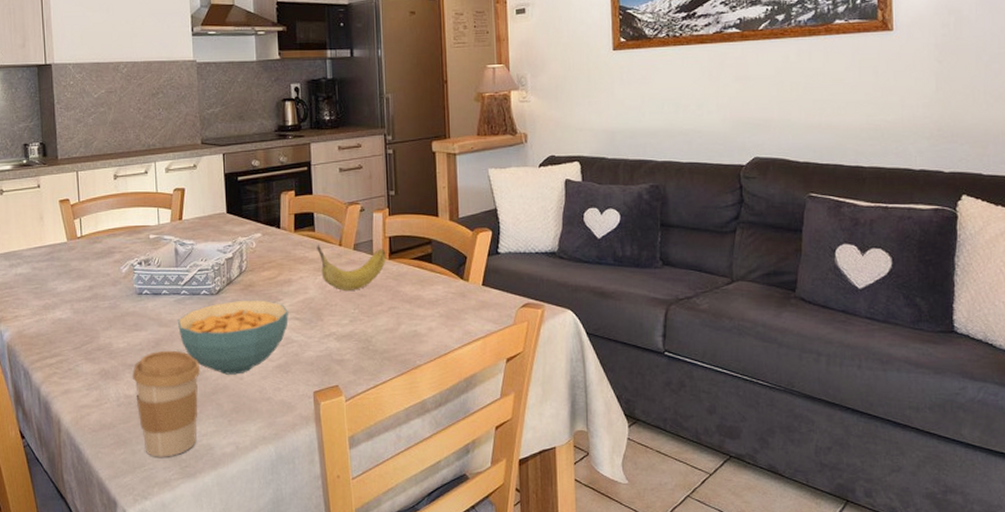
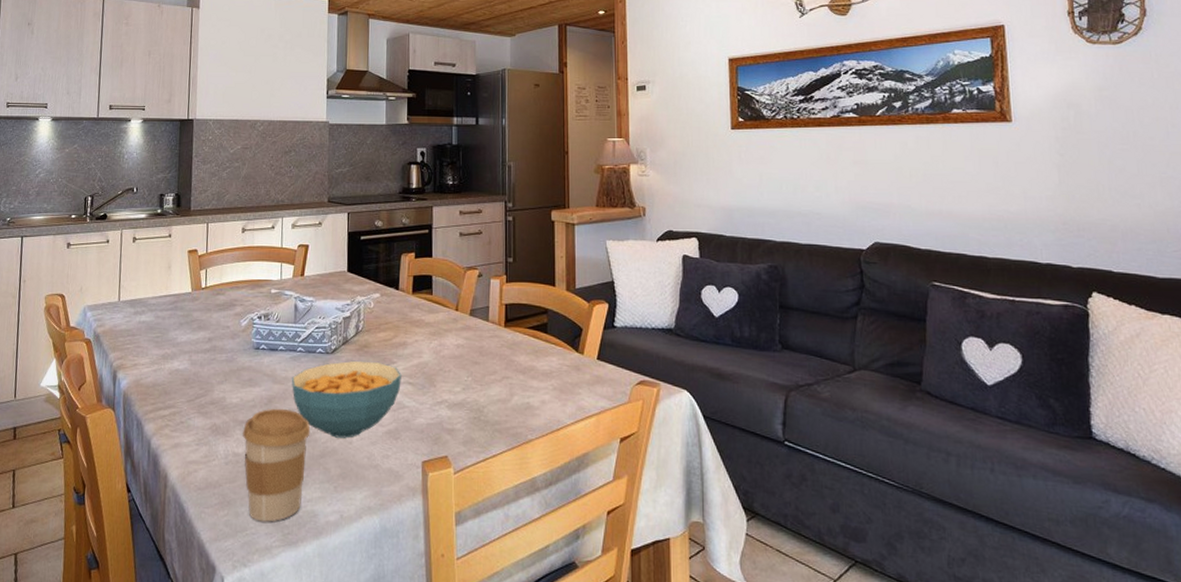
fruit: present [317,244,386,291] -> none [433,307,502,357]

